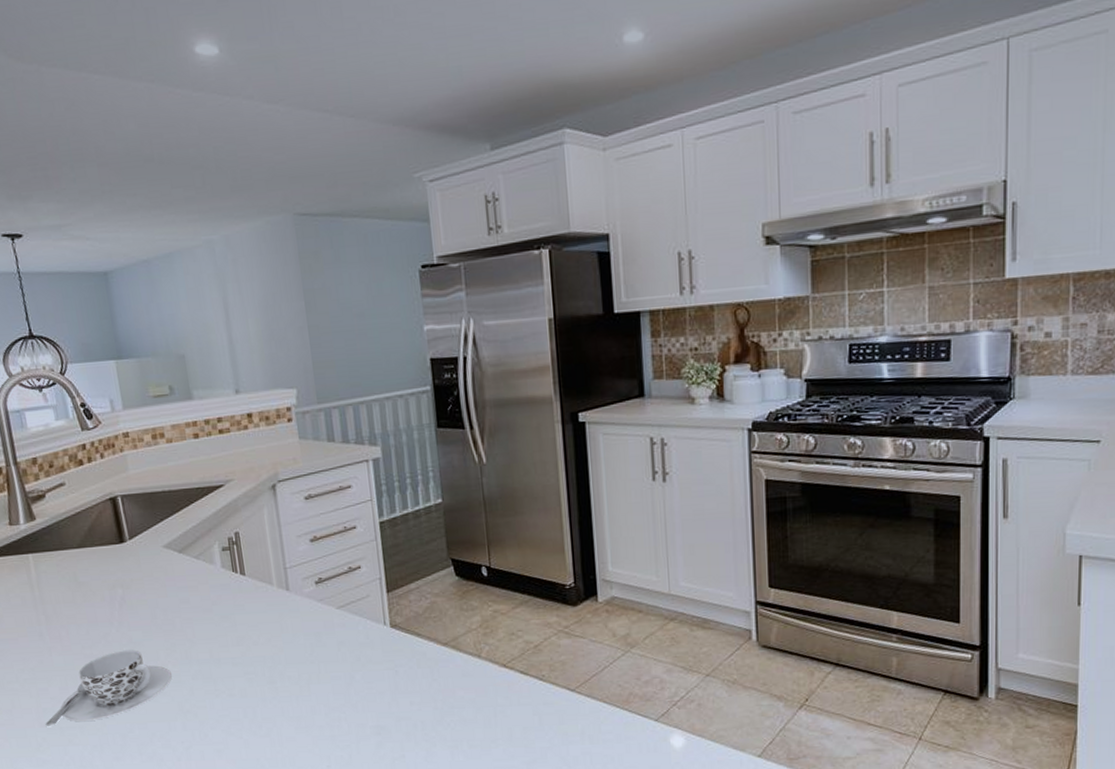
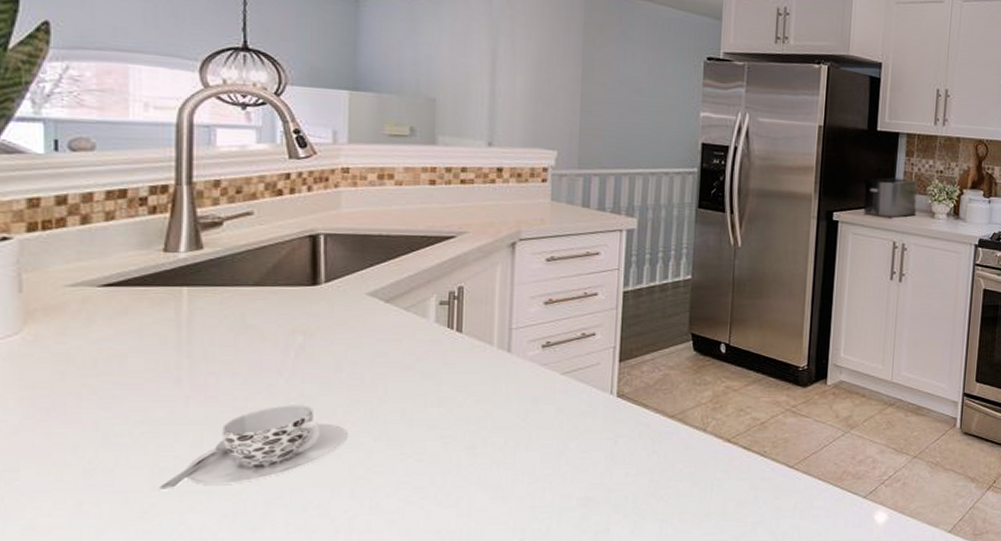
toaster: none [608,362,672,412] -> present [863,177,918,218]

